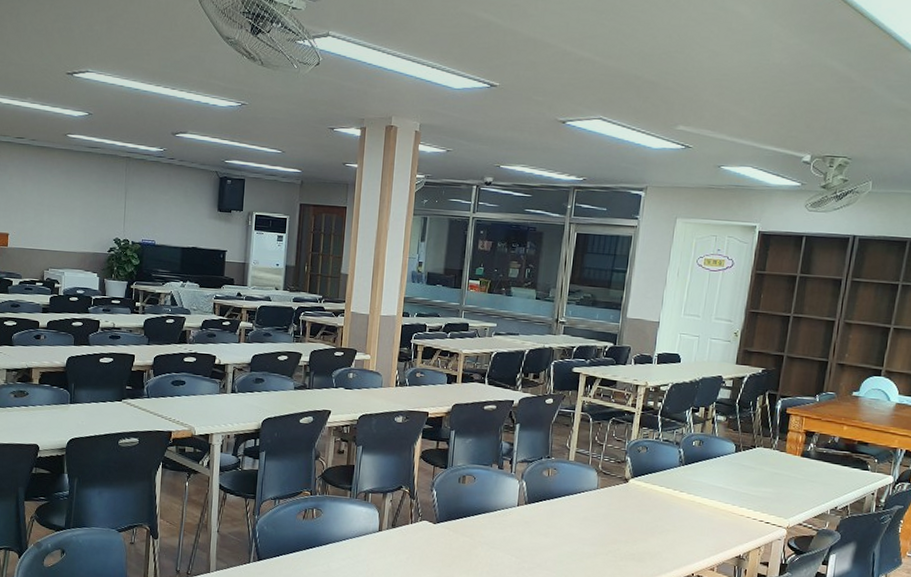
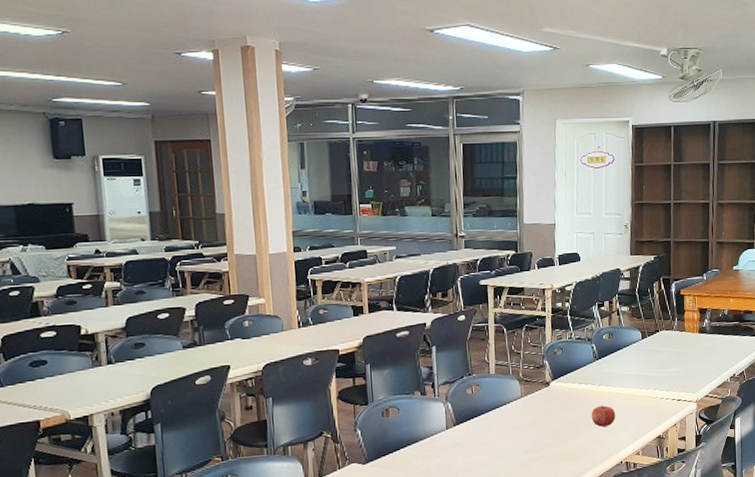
fruit: none [667,511,694,535] -> present [591,404,616,427]

